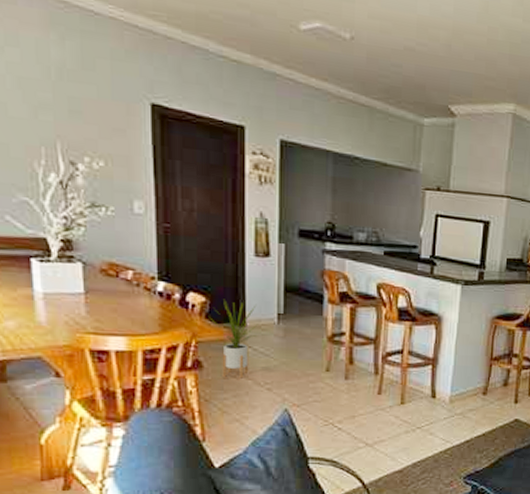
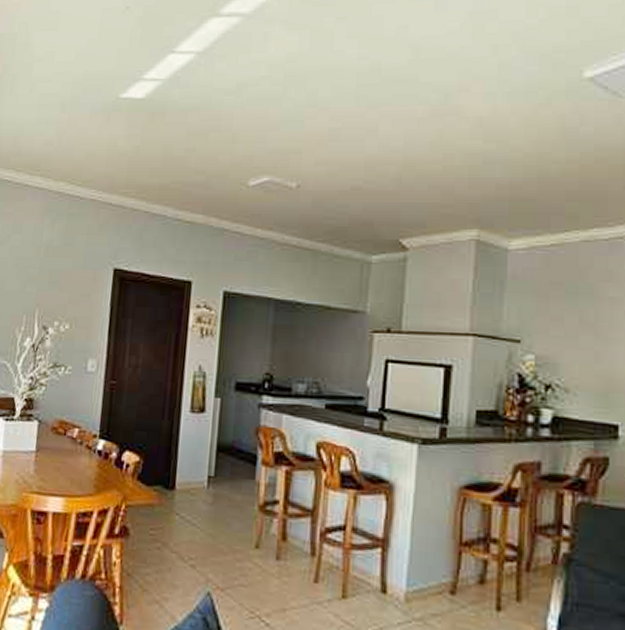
house plant: present [207,299,258,379] -> none [139,458,188,551]

